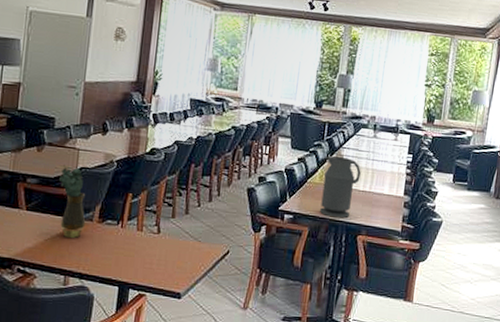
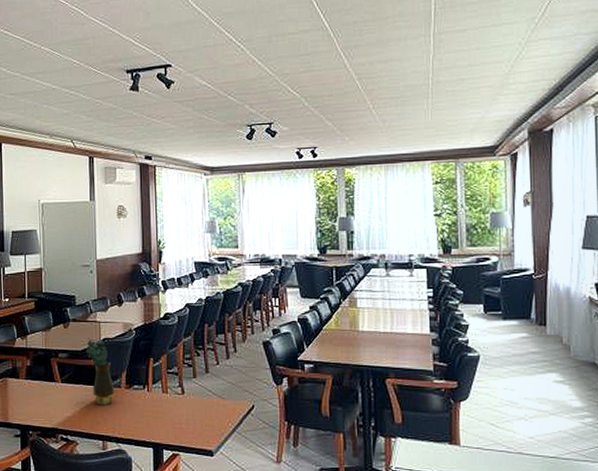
water jug: present [320,156,361,218] -> none [338,300,379,363]

